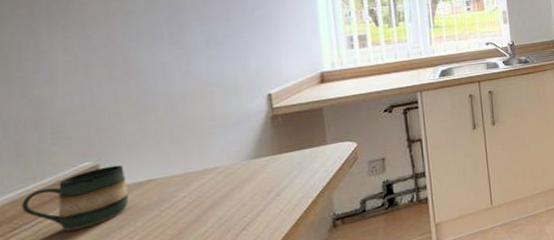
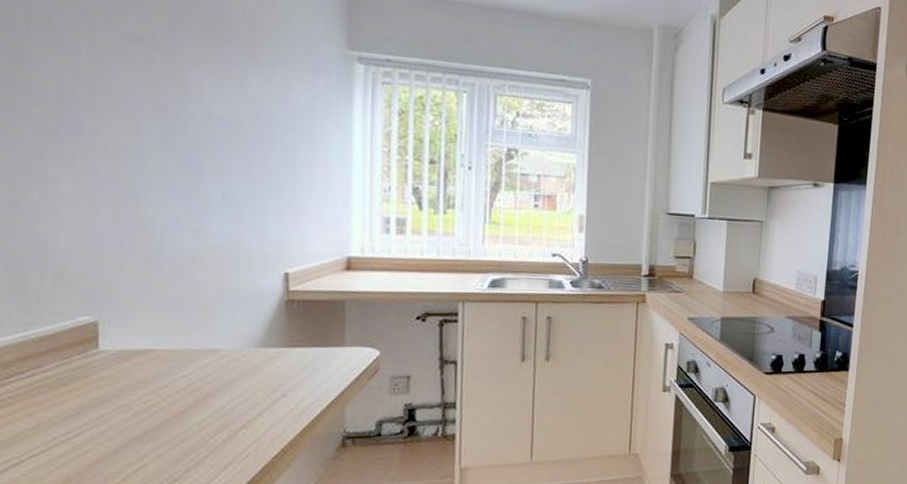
mug: present [21,164,129,232] -> none [18,325,126,390]

